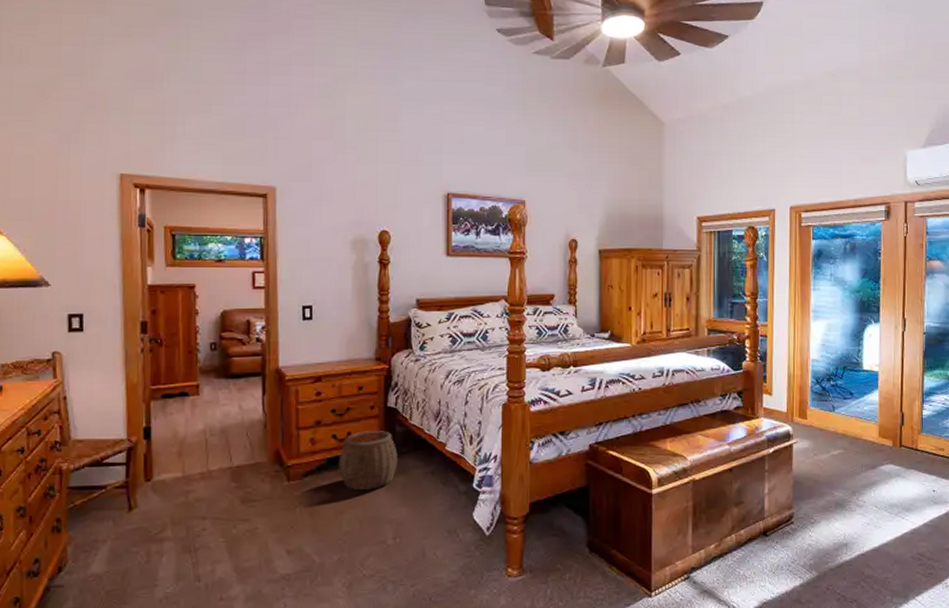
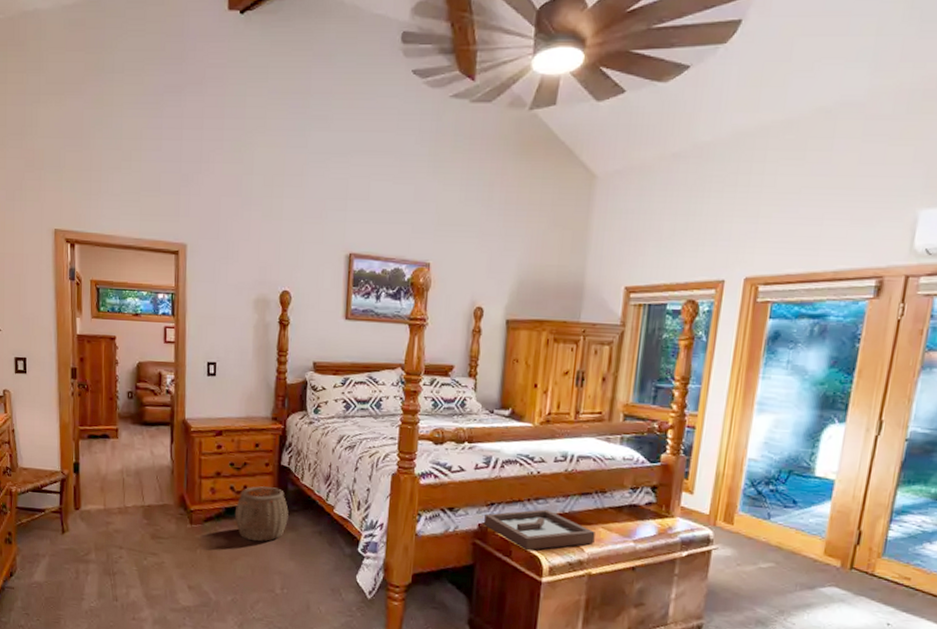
decorative tray: none [594,423,695,465] -> present [484,509,595,551]

